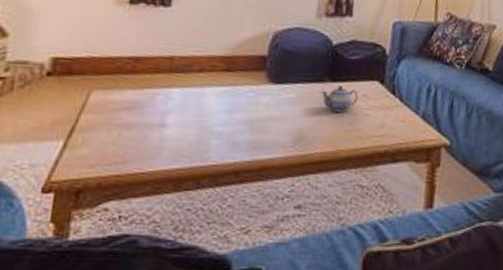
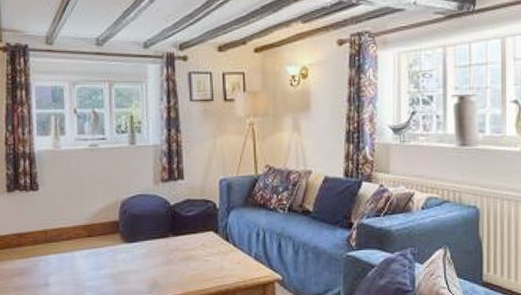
teapot: present [321,85,358,112] -> none [166,238,198,261]

